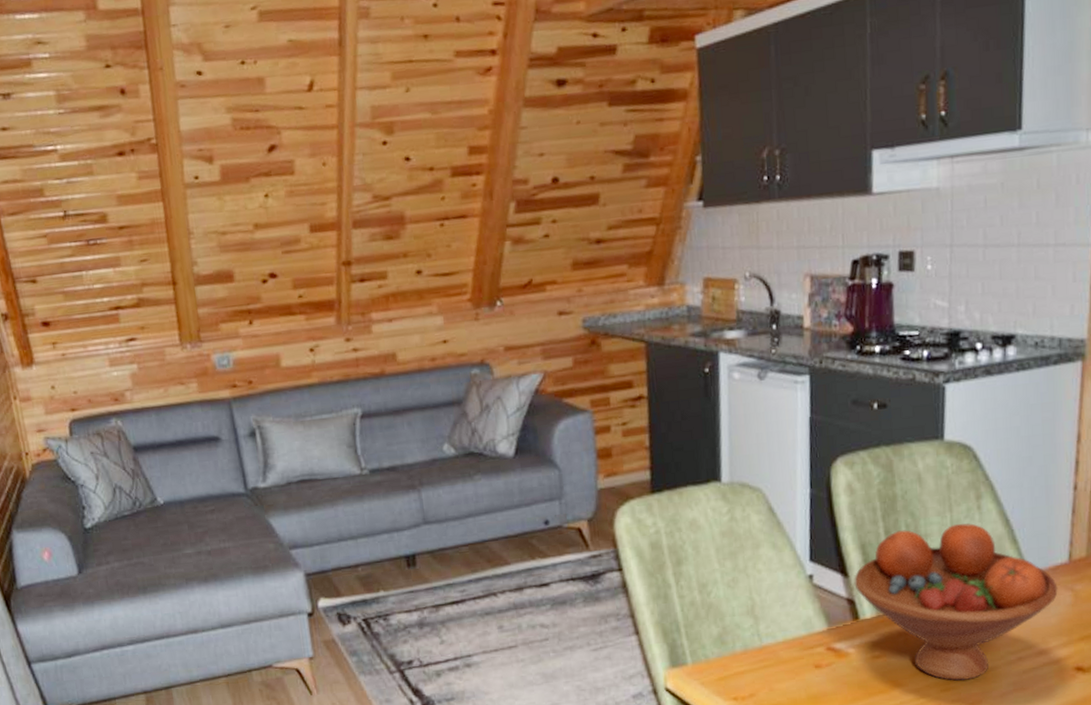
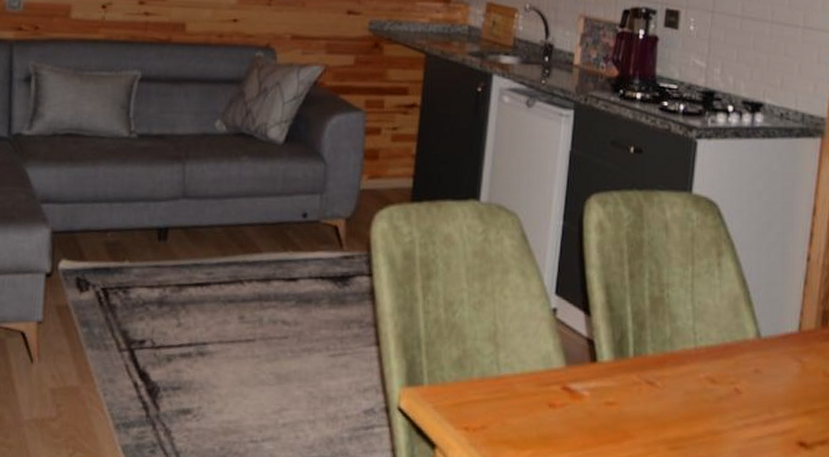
fruit bowl: present [854,523,1058,681] -> none [595,276,787,441]

